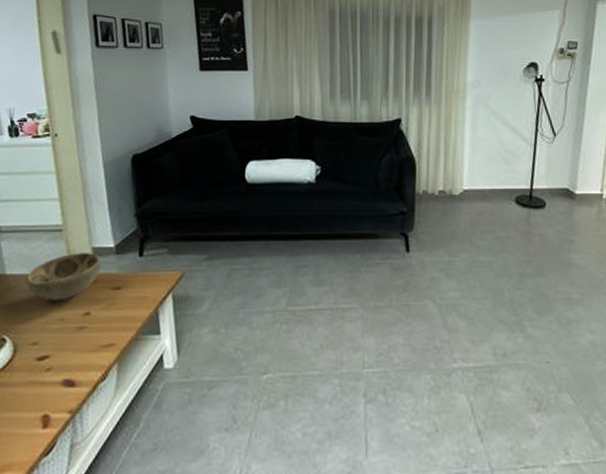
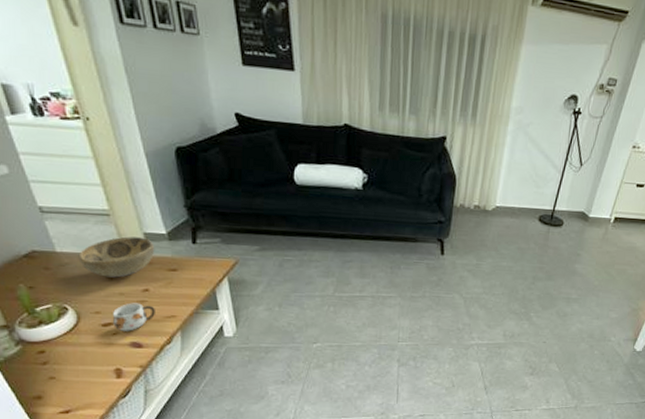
mug: none [48,330,94,366] -> present [112,303,155,331]

